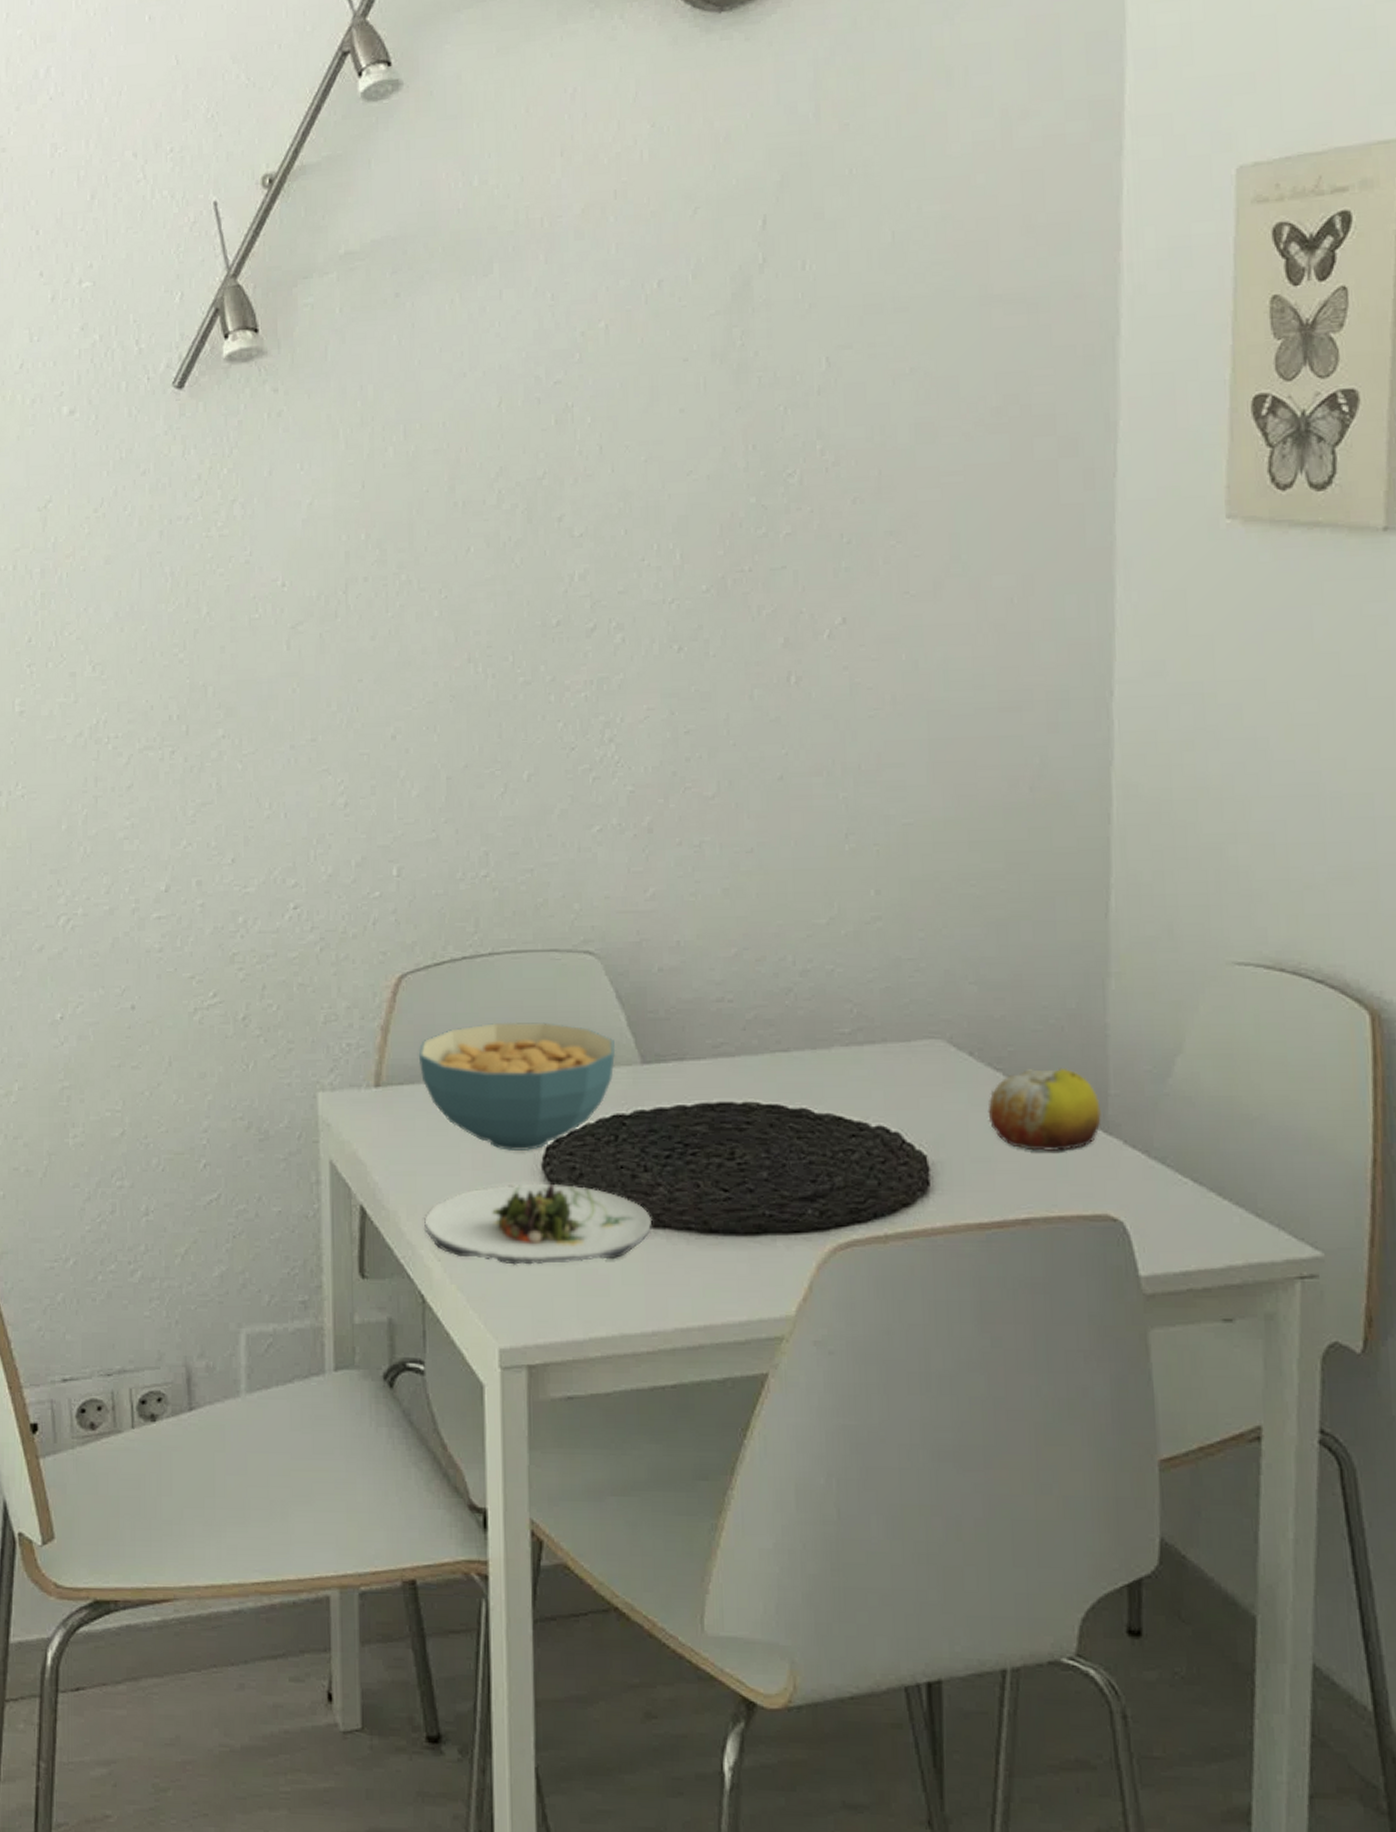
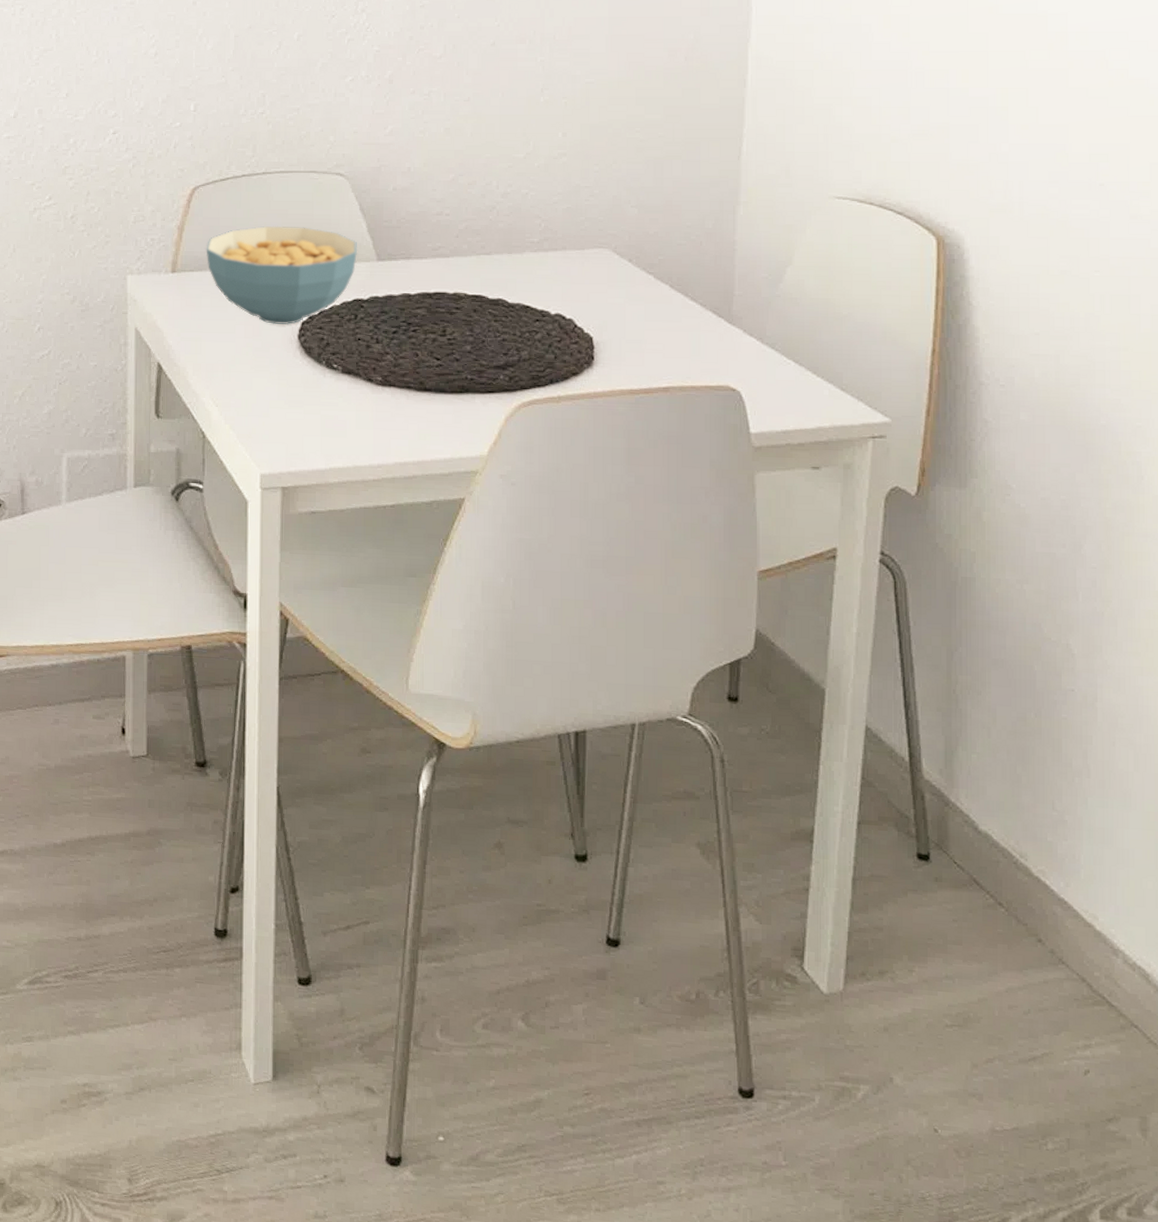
salad plate: present [424,1183,653,1265] -> none [206,349,381,411]
fruit: present [988,1067,1102,1151] -> none [641,273,727,336]

